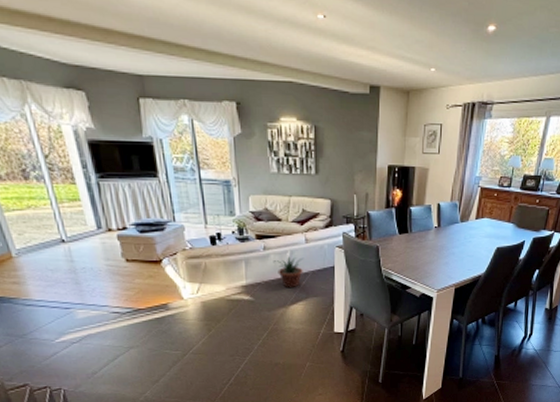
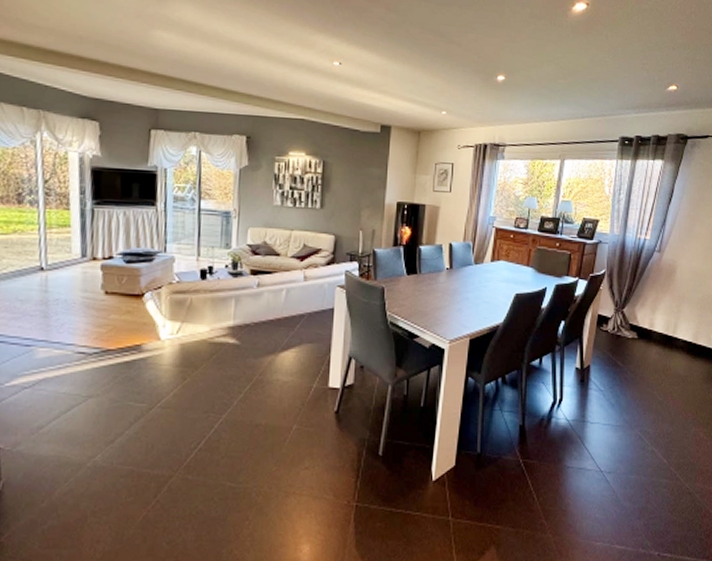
potted plant: present [273,256,304,289] -> none [266,295,301,332]

